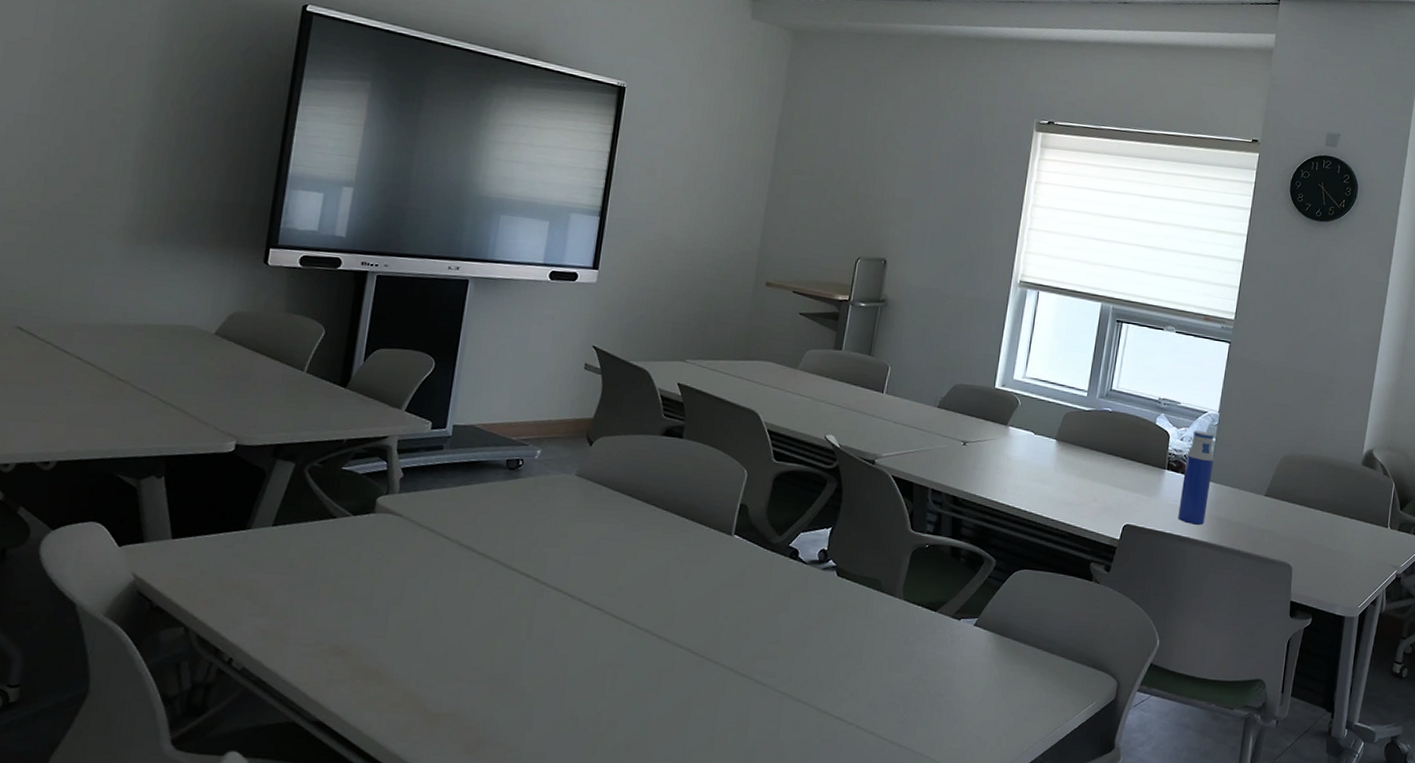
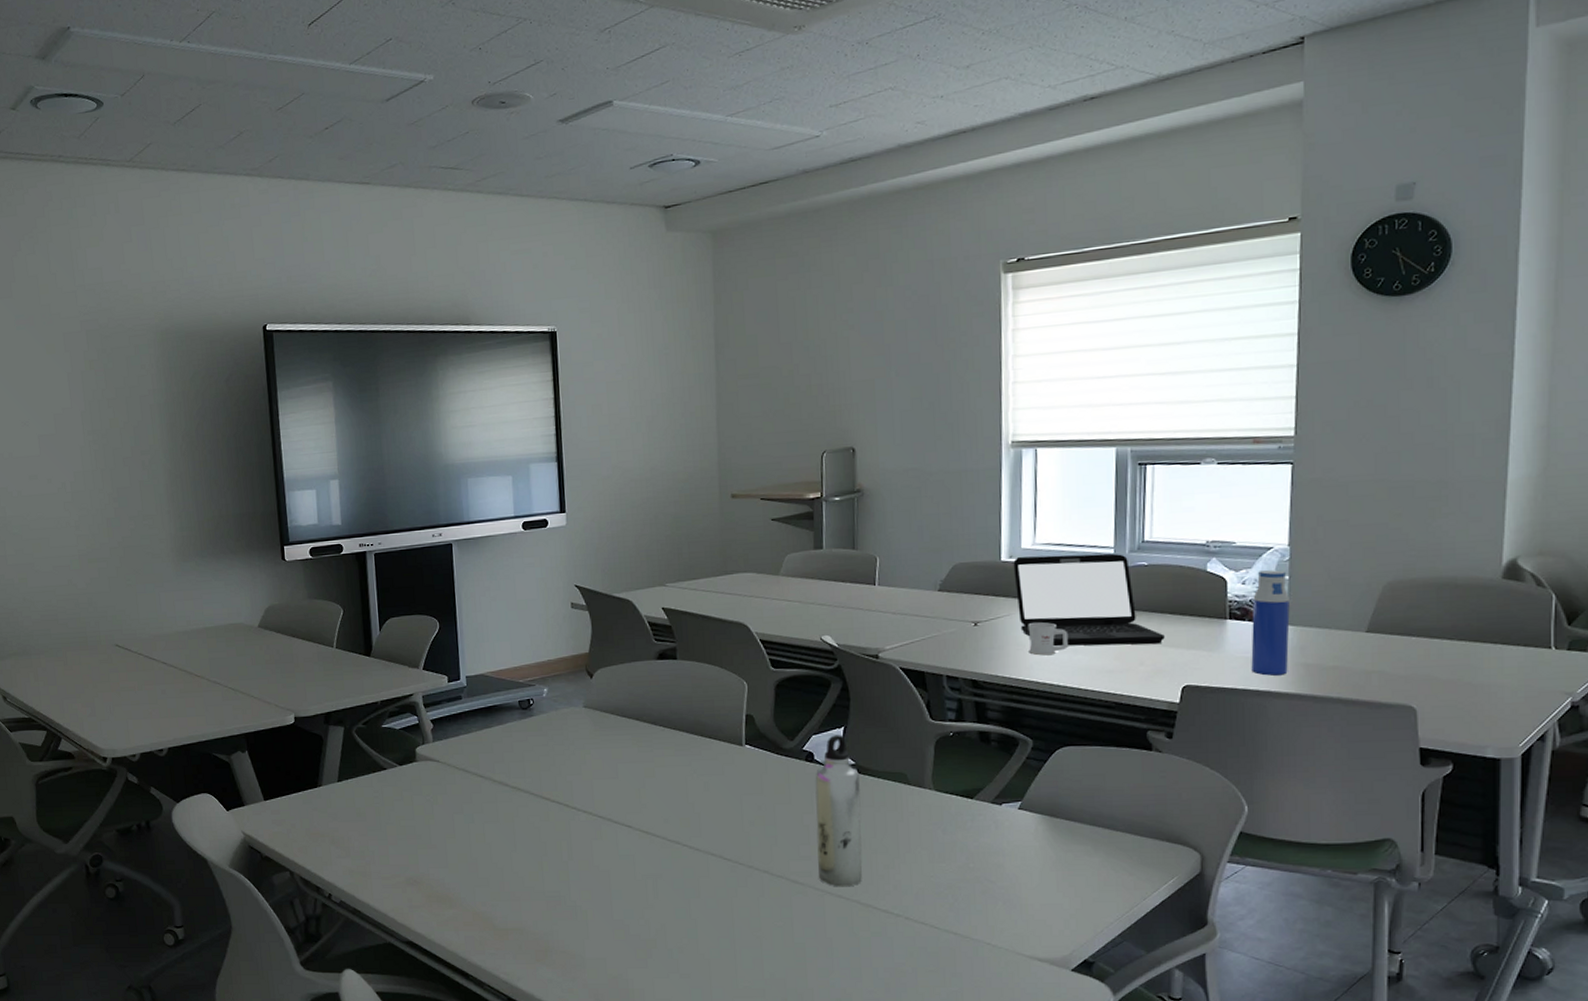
water bottle: none [782,534,838,691] -> present [815,735,863,887]
laptop: none [1001,386,1116,484] -> present [1013,553,1165,647]
mug: none [1005,449,1040,482] -> present [1028,622,1069,656]

